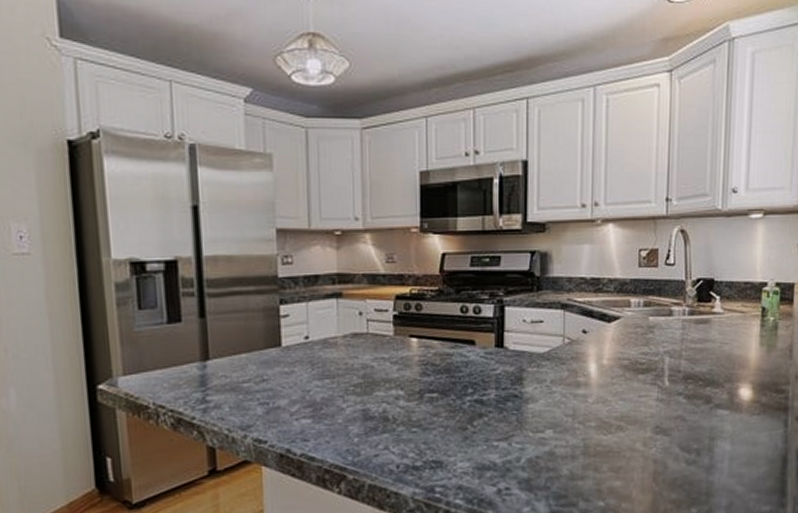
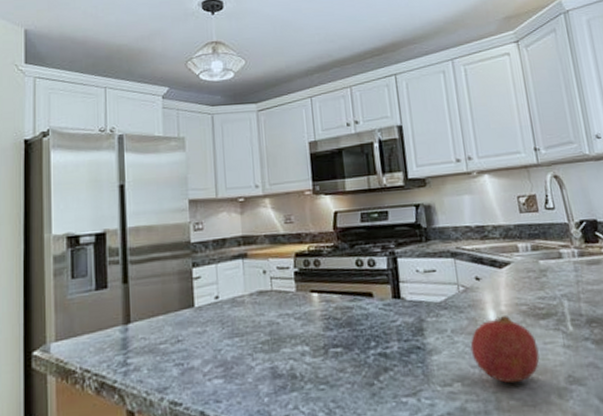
fruit: none [567,369,632,432] -> present [470,316,540,384]

